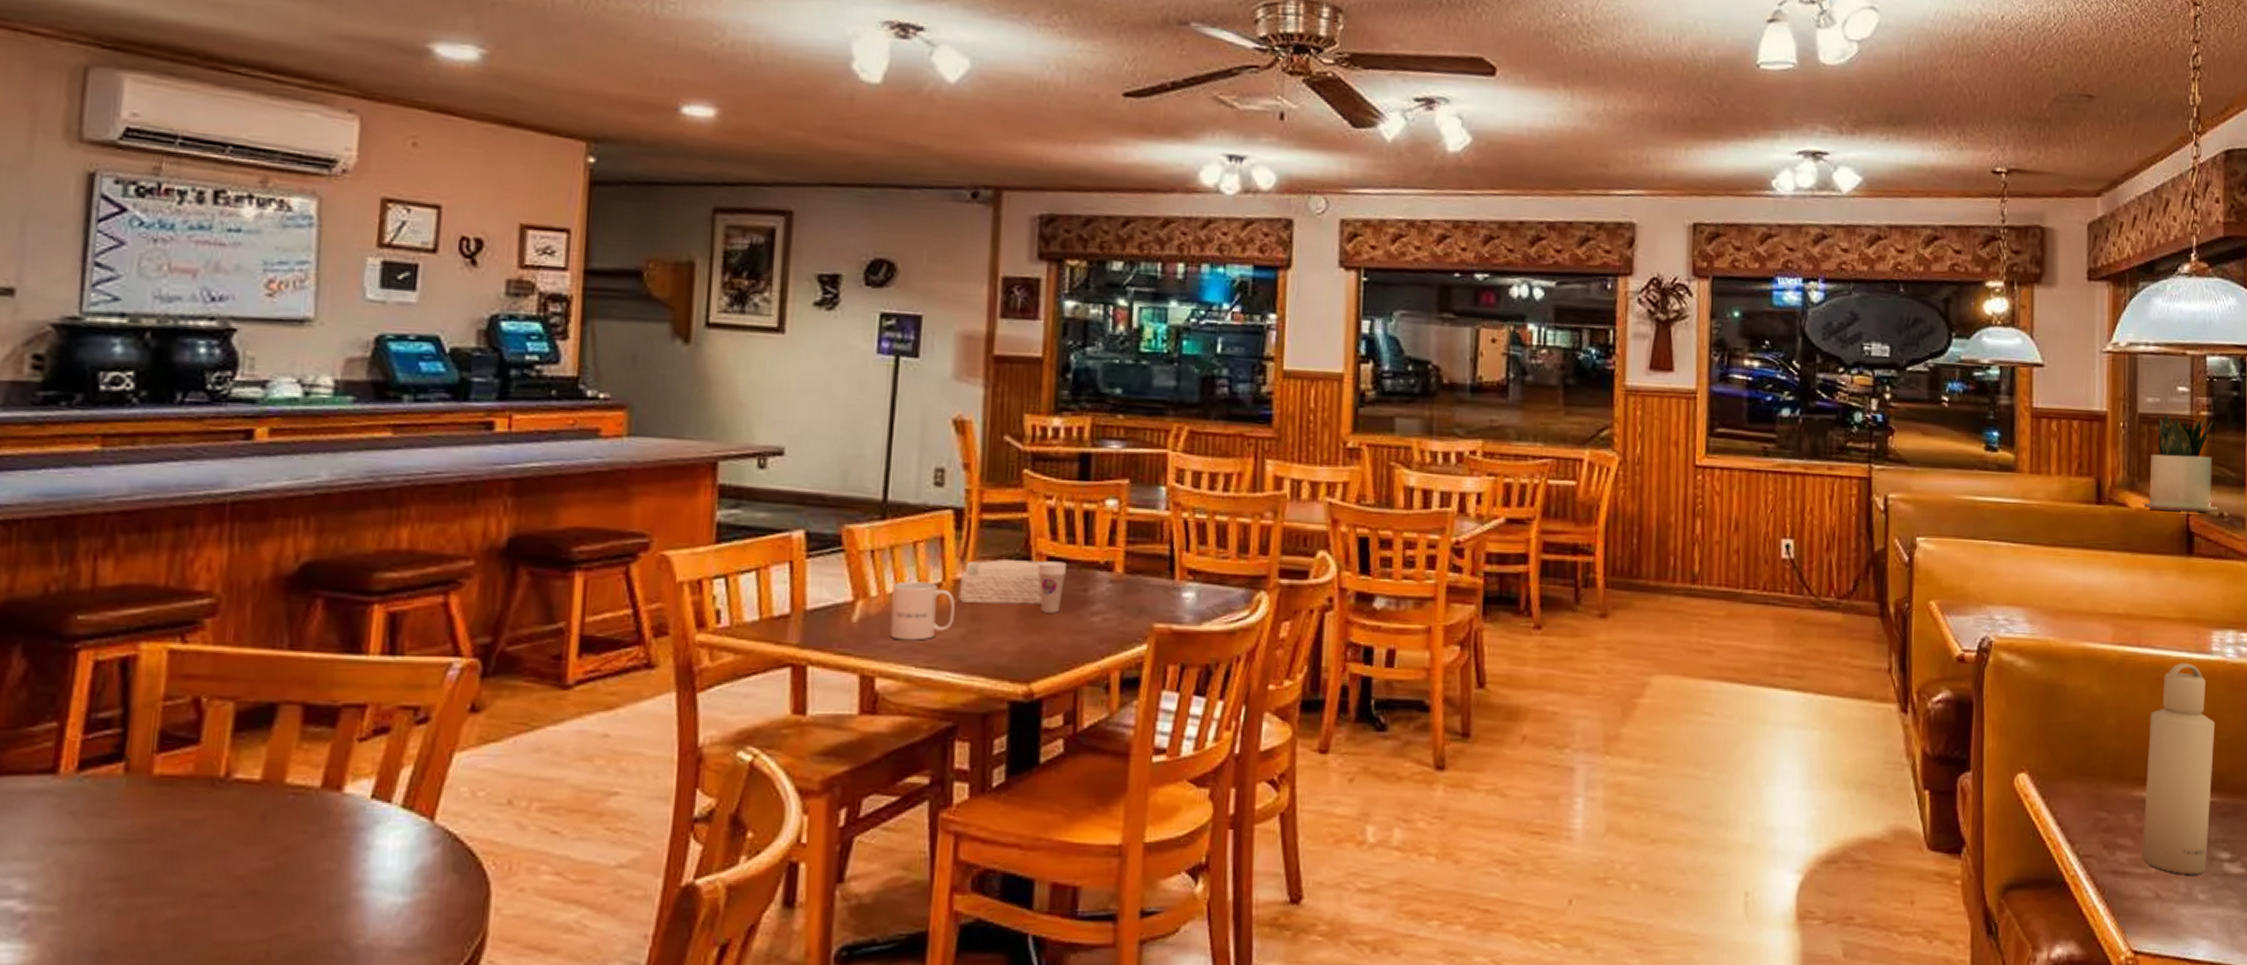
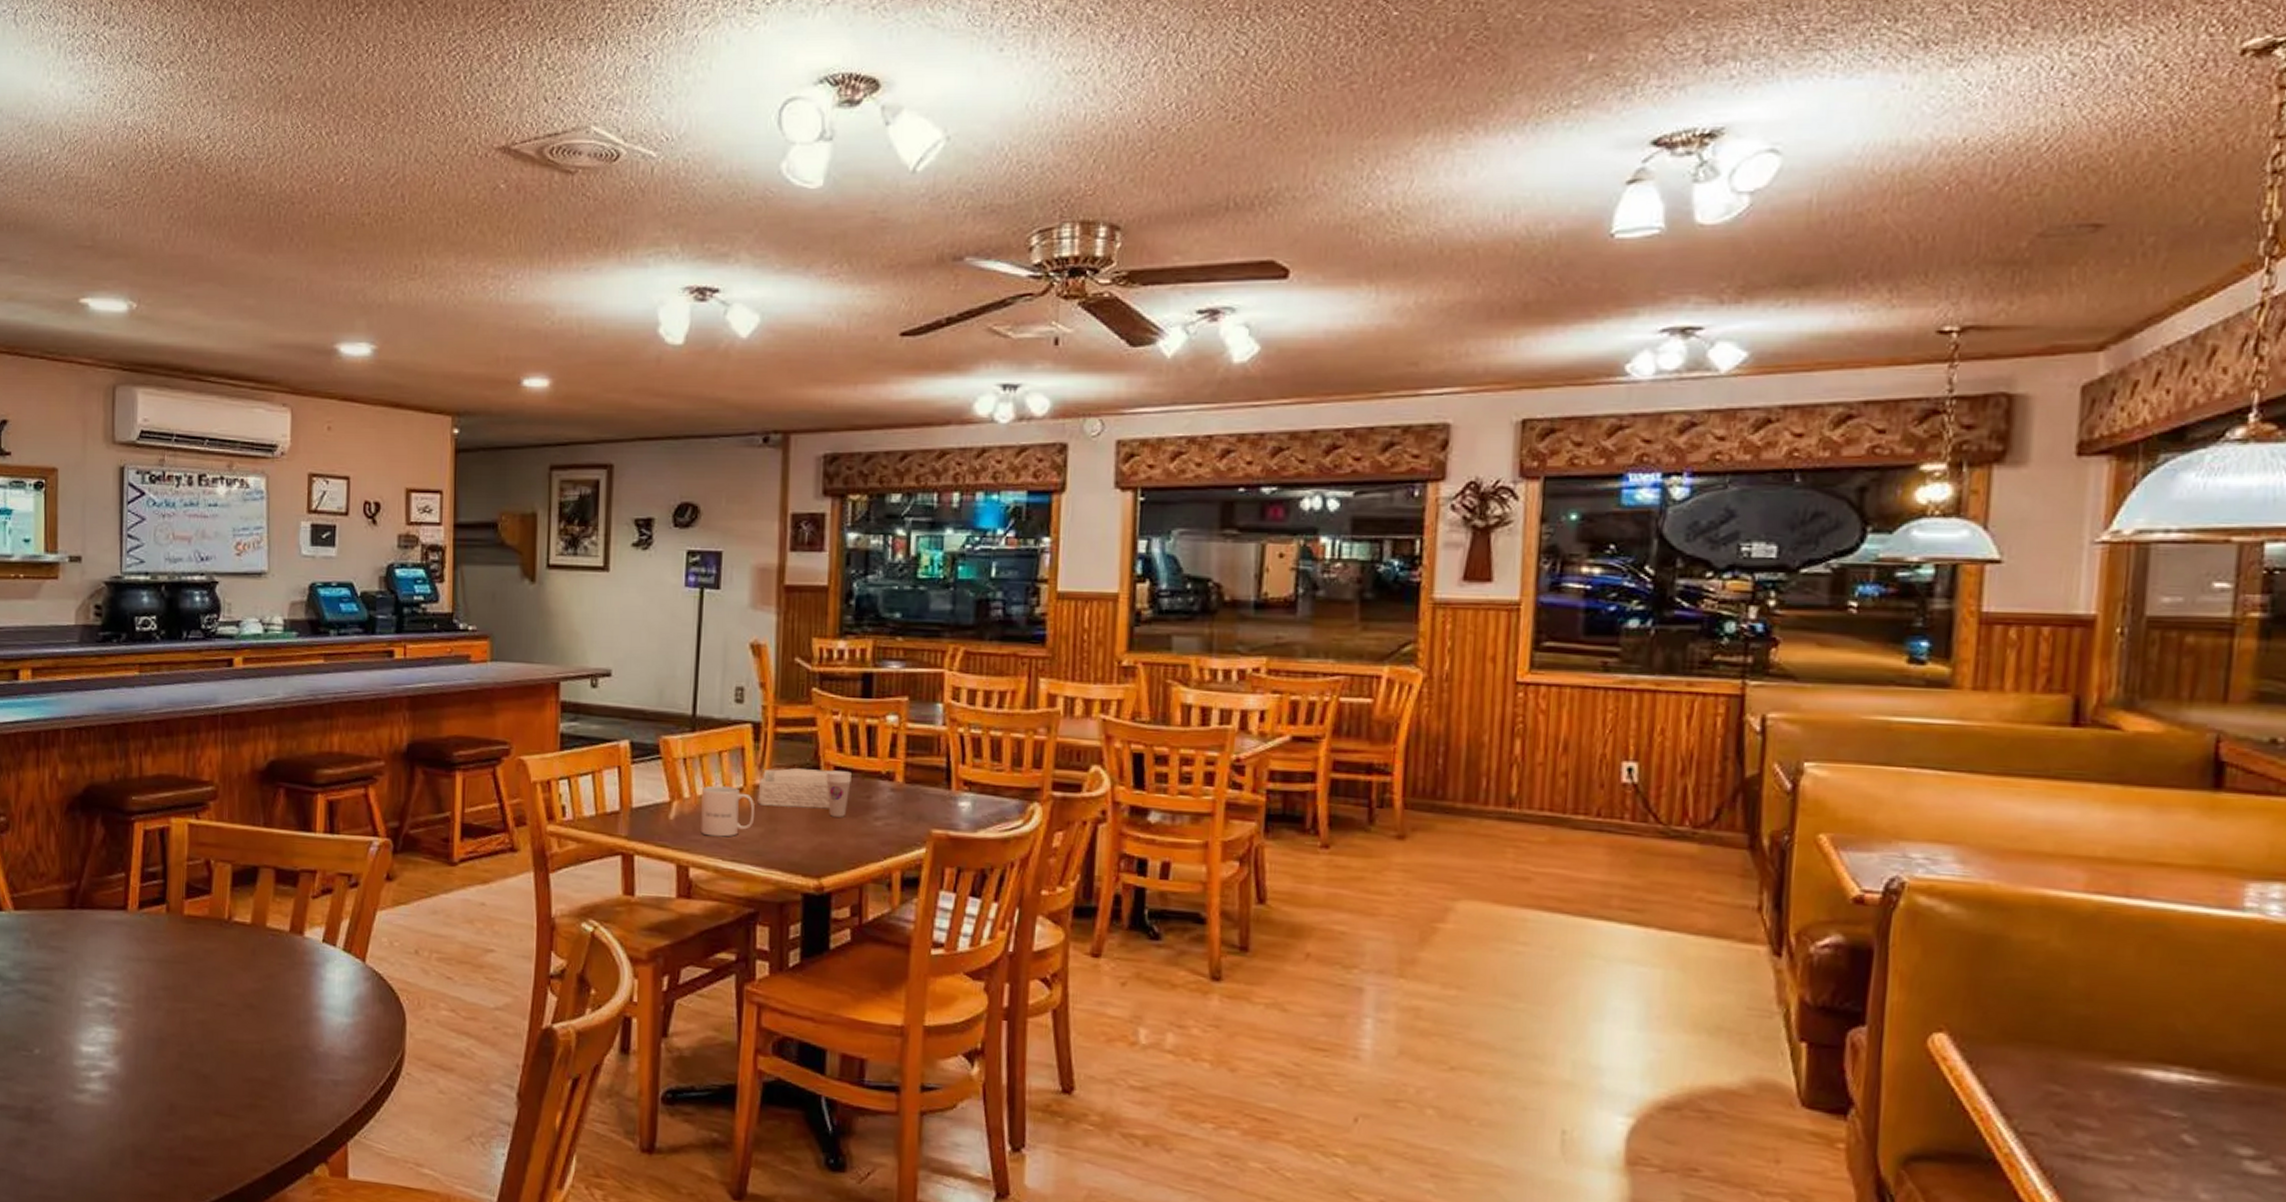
planter: present [2142,414,2218,513] -> none [2145,617,2268,739]
bottle: present [2142,662,2216,875] -> none [2113,918,2243,1171]

